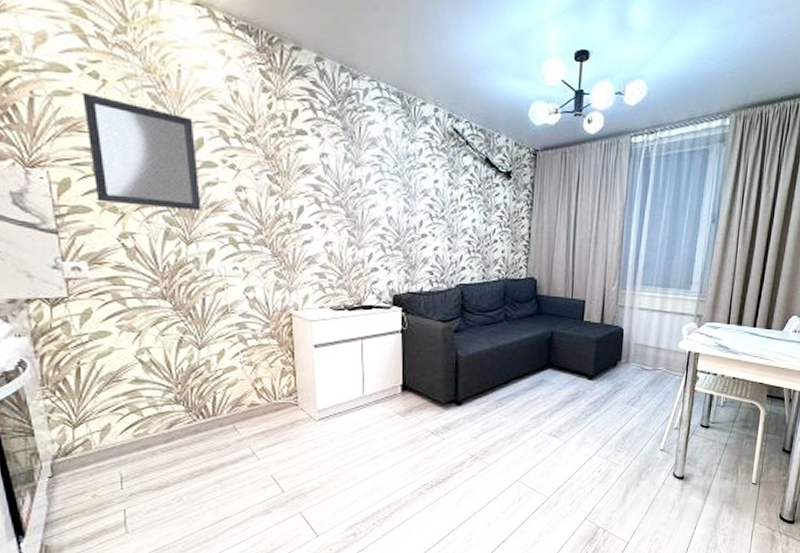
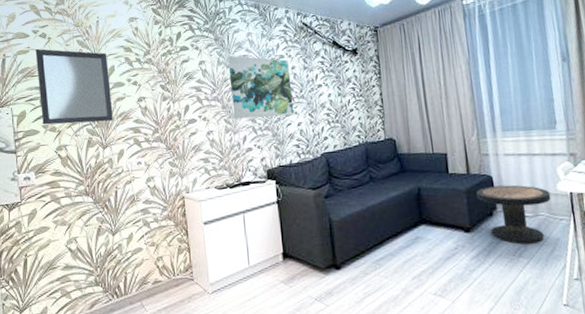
wall art: none [358,152,432,237] -> present [228,55,294,120]
side table: none [605,338,672,395] -> present [476,185,552,244]

